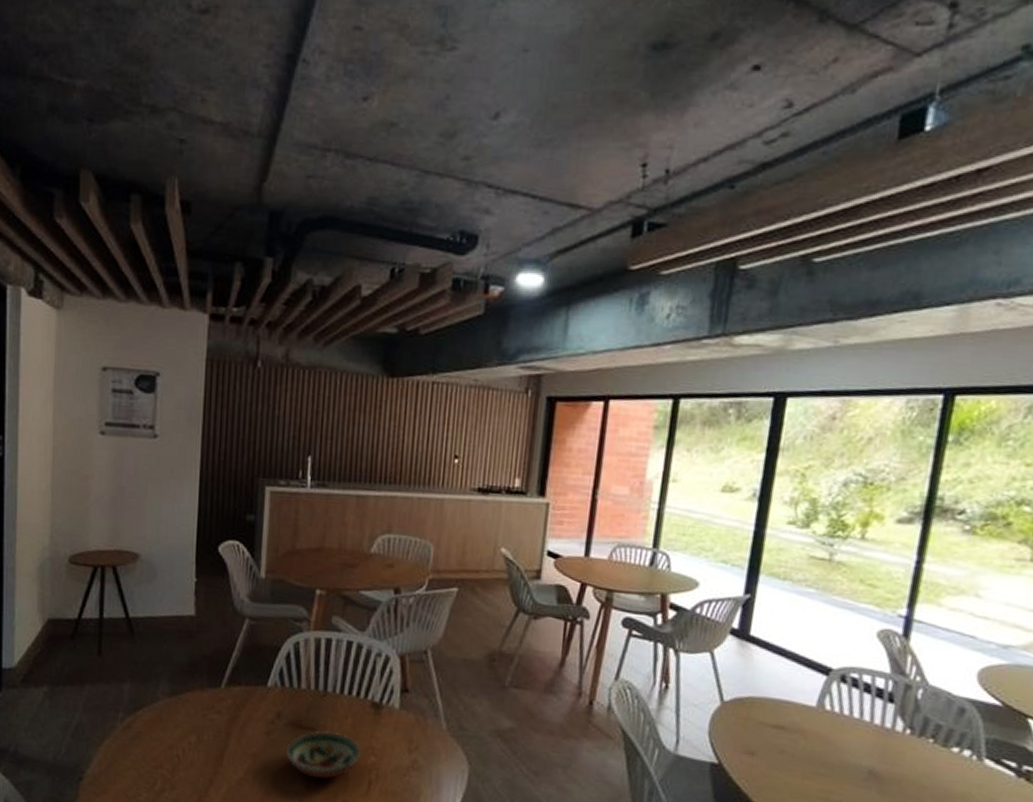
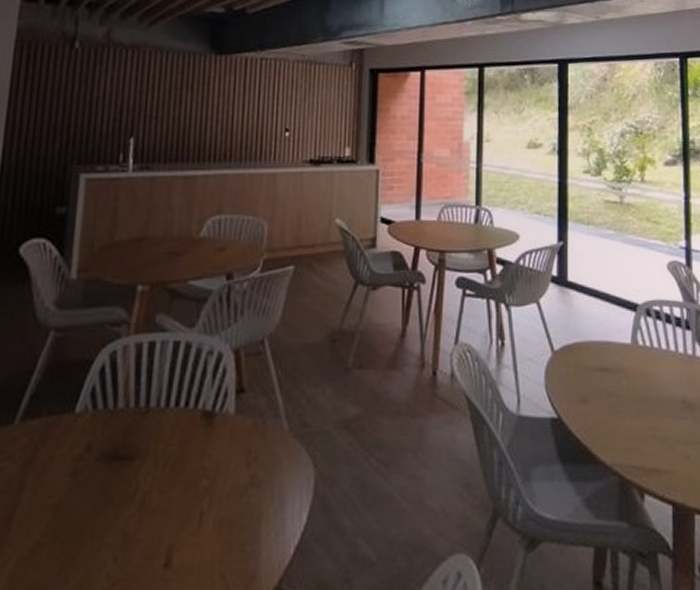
decorative bowl: present [286,731,362,779] -> none [97,456,191,523]

